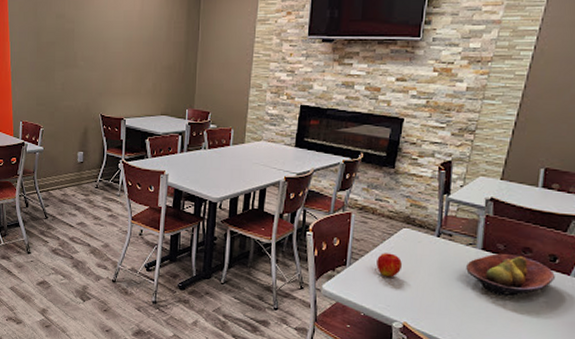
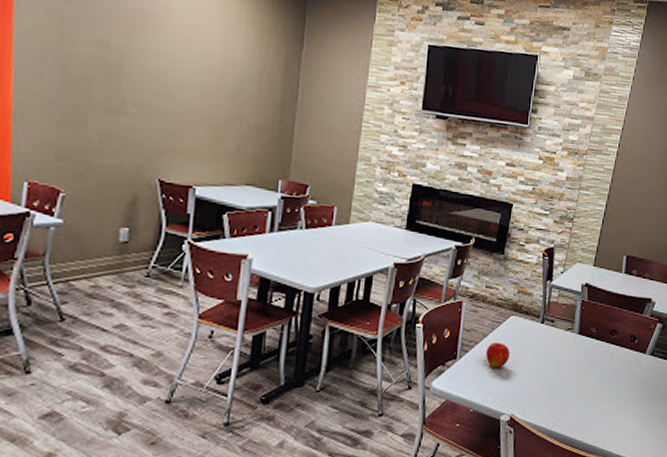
fruit bowl: present [466,253,555,297] -> none [566,337,635,378]

